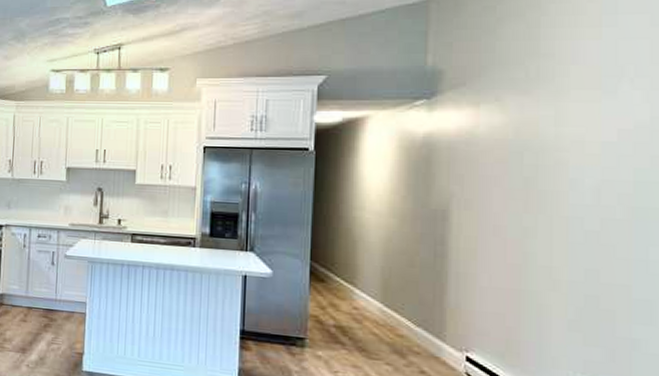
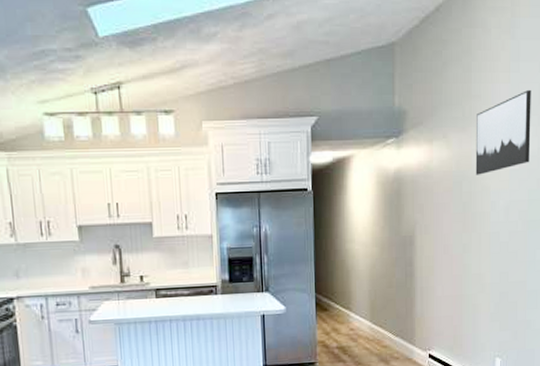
wall art: none [545,46,638,146] -> present [475,89,531,175]

